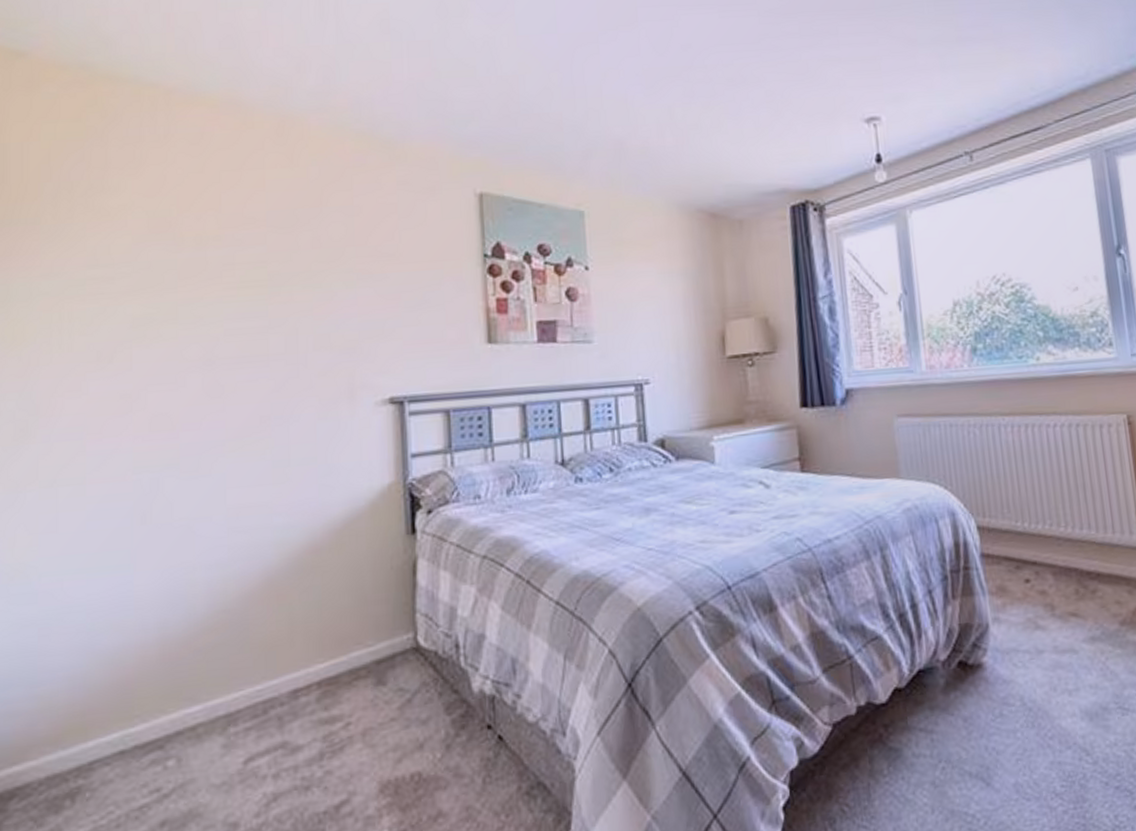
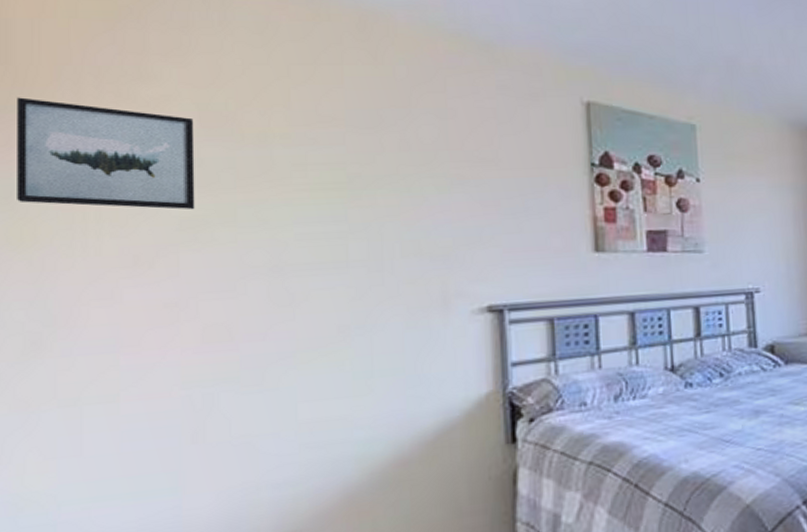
wall art: none [10,212,145,309] -> present [15,97,195,210]

